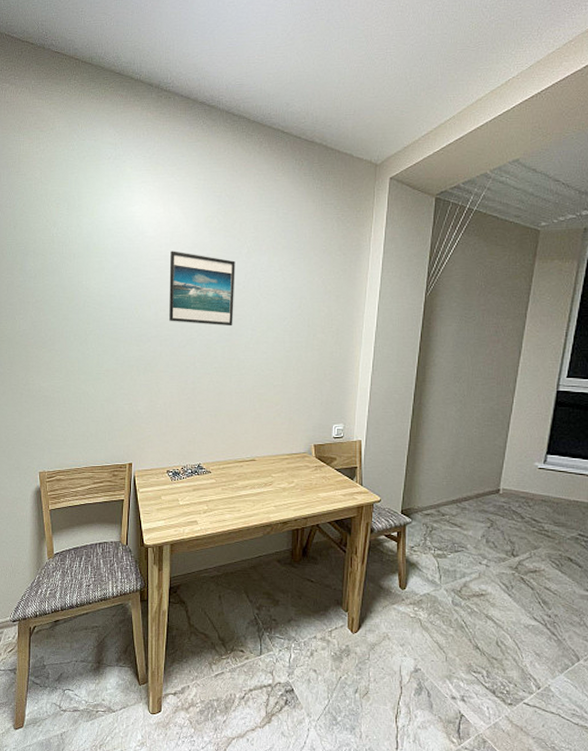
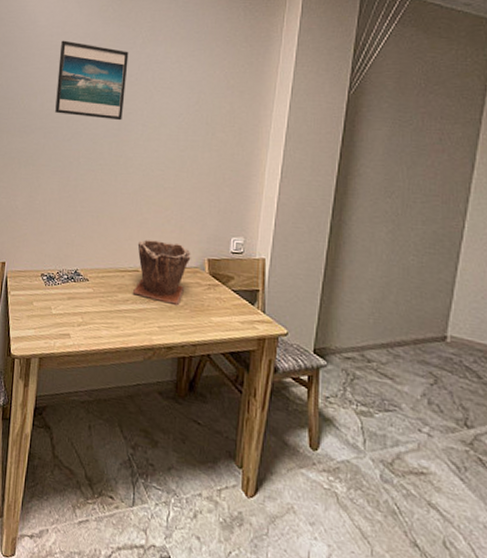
plant pot: none [250,432,300,486] -> present [132,240,191,305]

